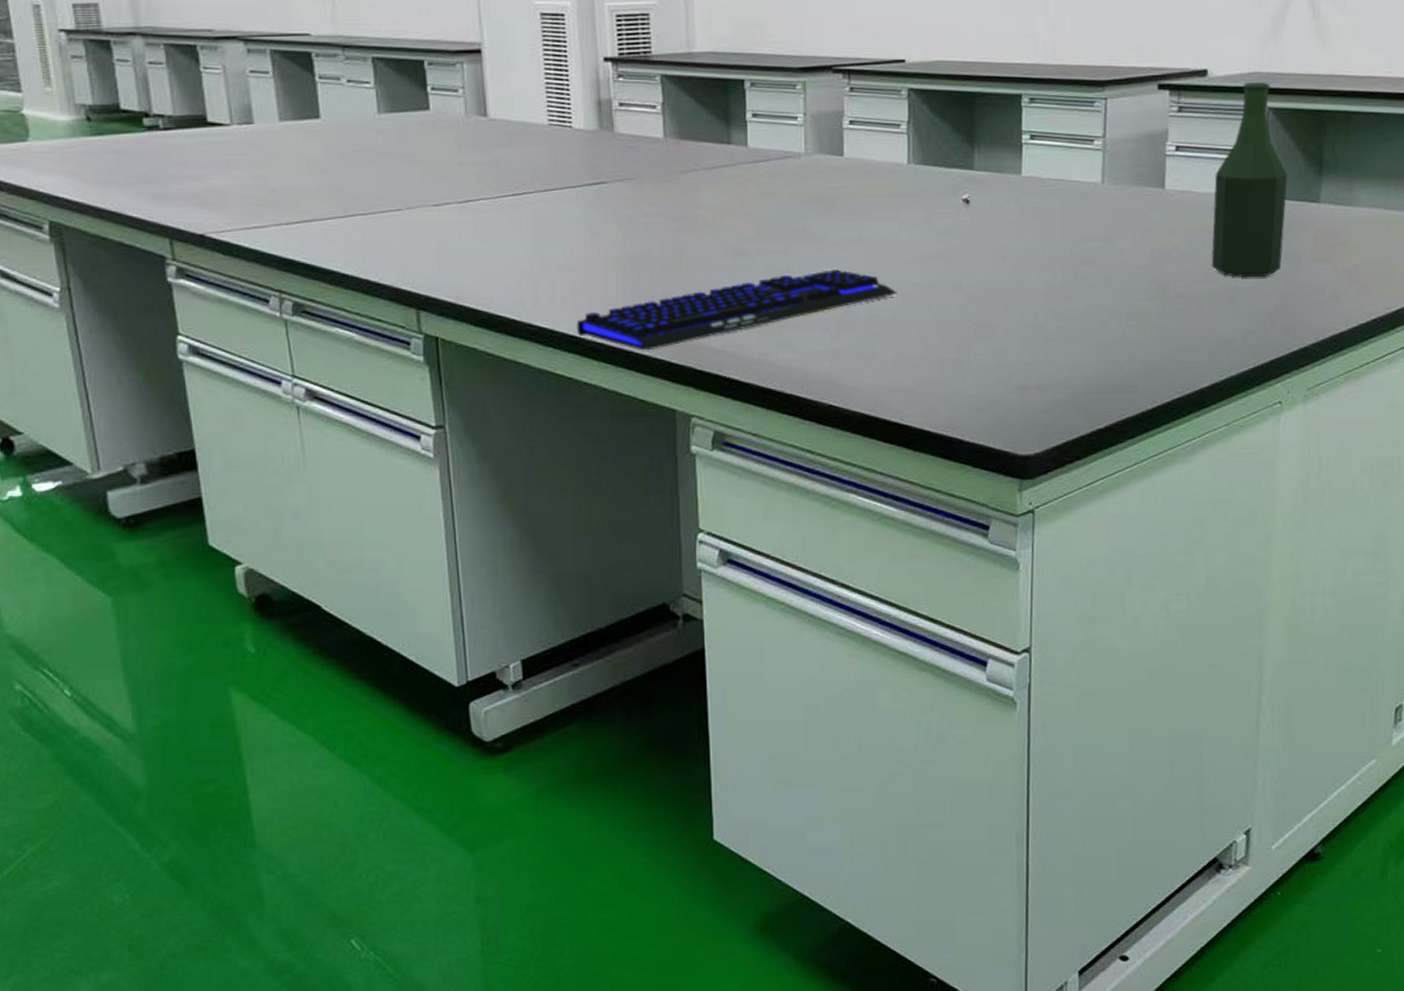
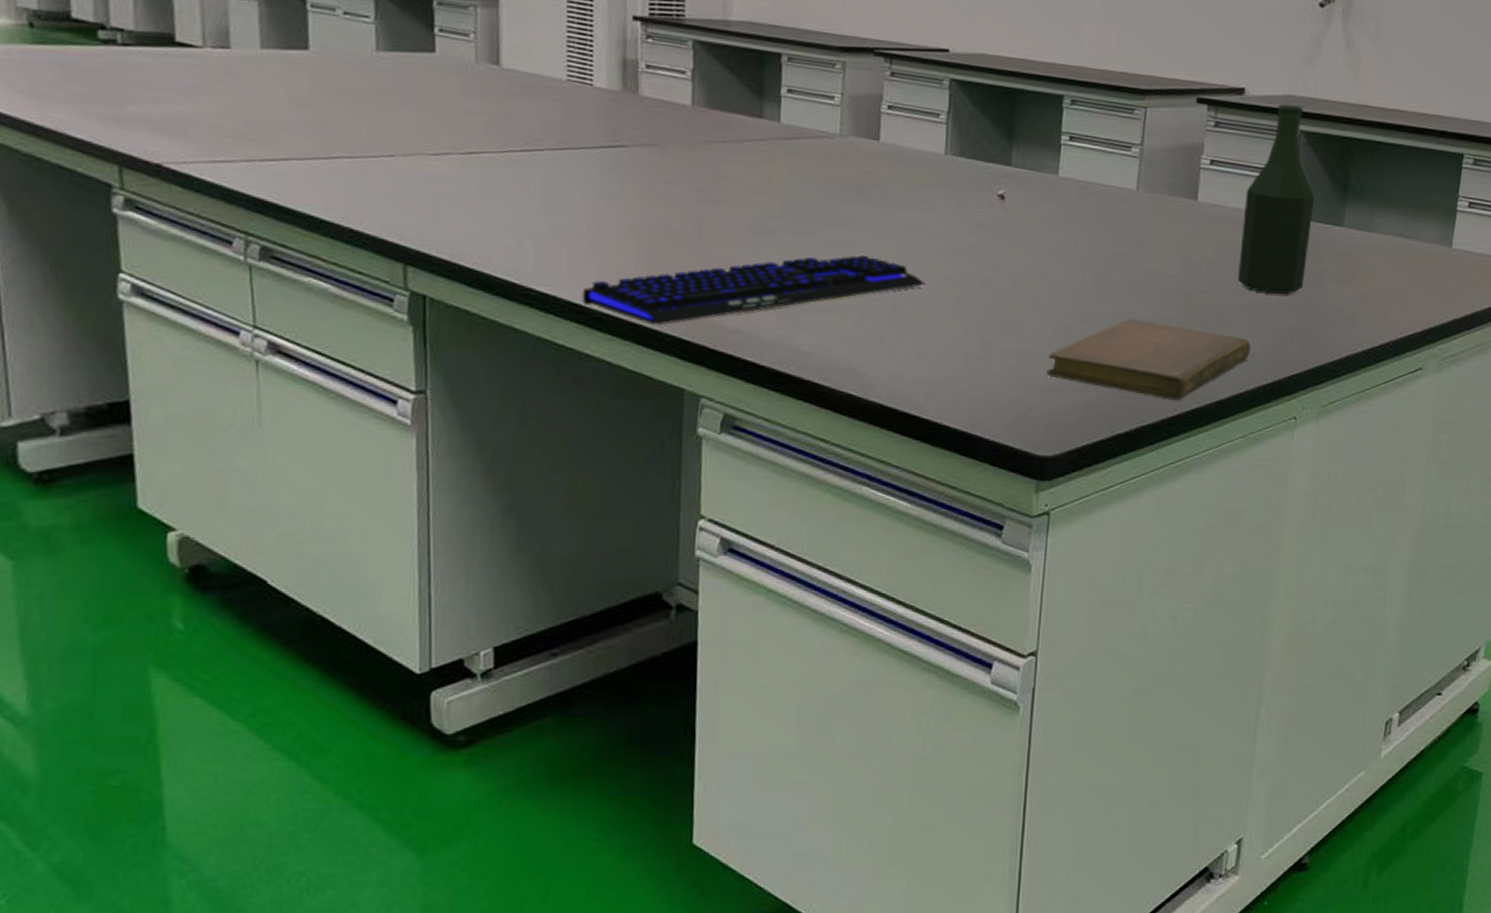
notebook: none [1022,312,1230,393] -> present [1047,318,1251,401]

